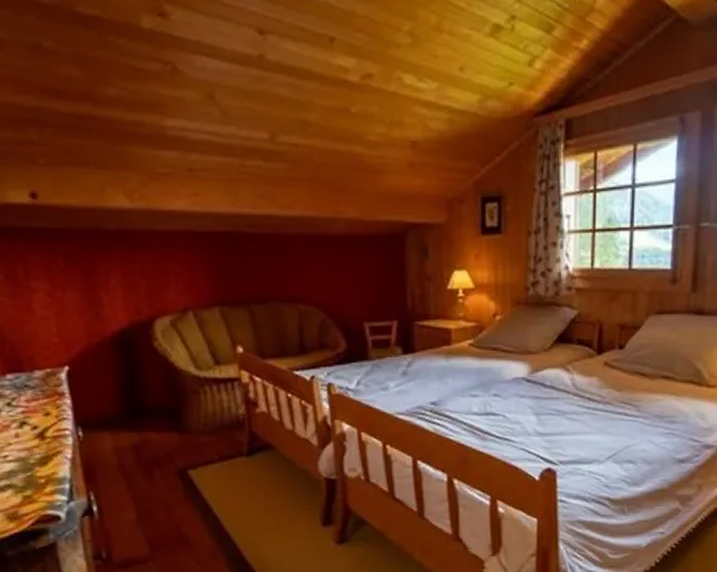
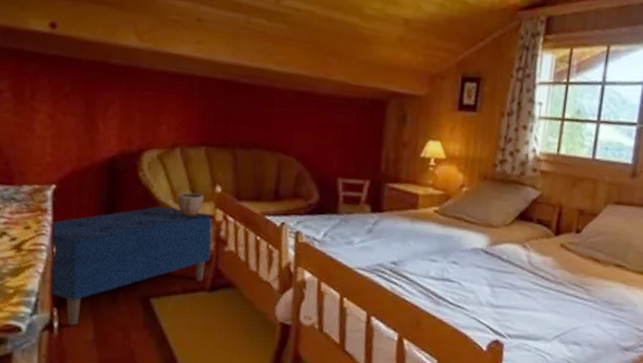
bench: none [71,375,243,508] -> present [49,206,212,326]
decorative bowl: none [197,356,227,383] -> present [177,192,204,218]

